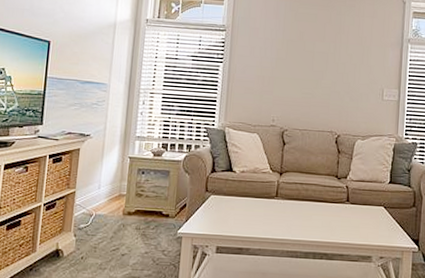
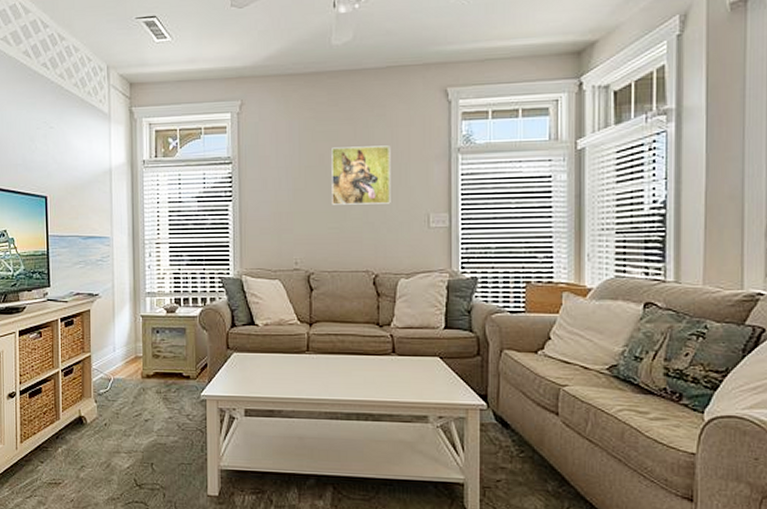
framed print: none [307,27,357,78] -> present [332,145,391,205]

